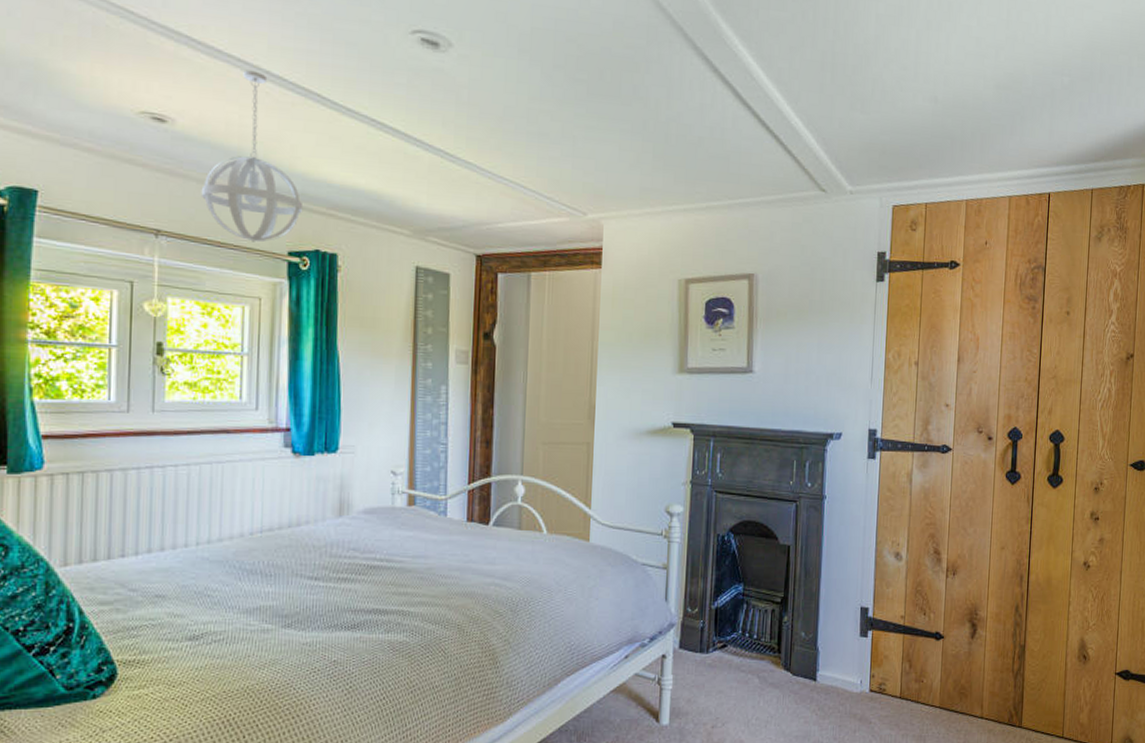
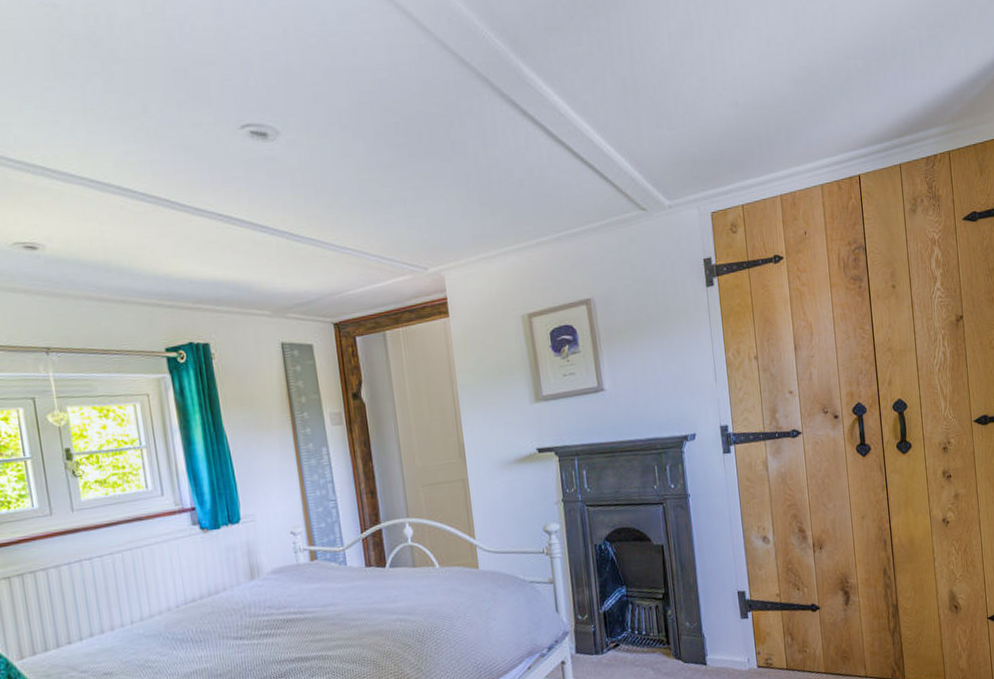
pendant light: present [201,70,303,242] -> none [78,188,172,345]

